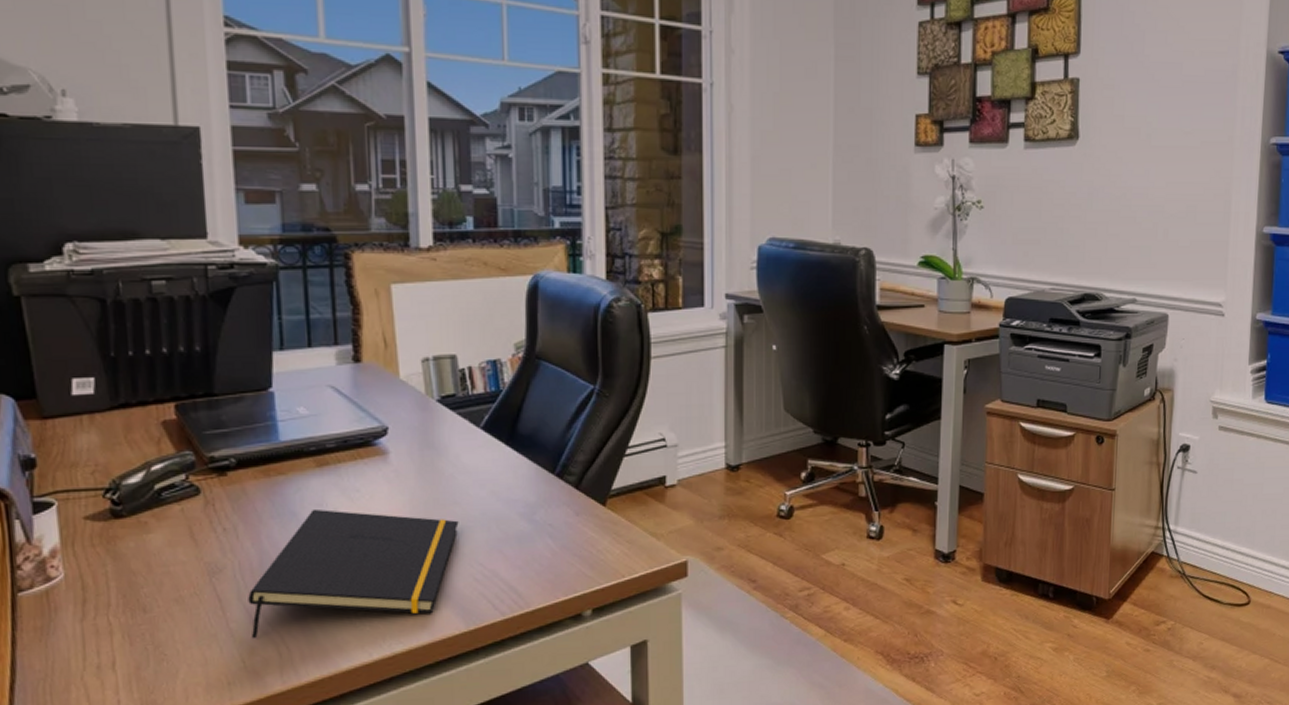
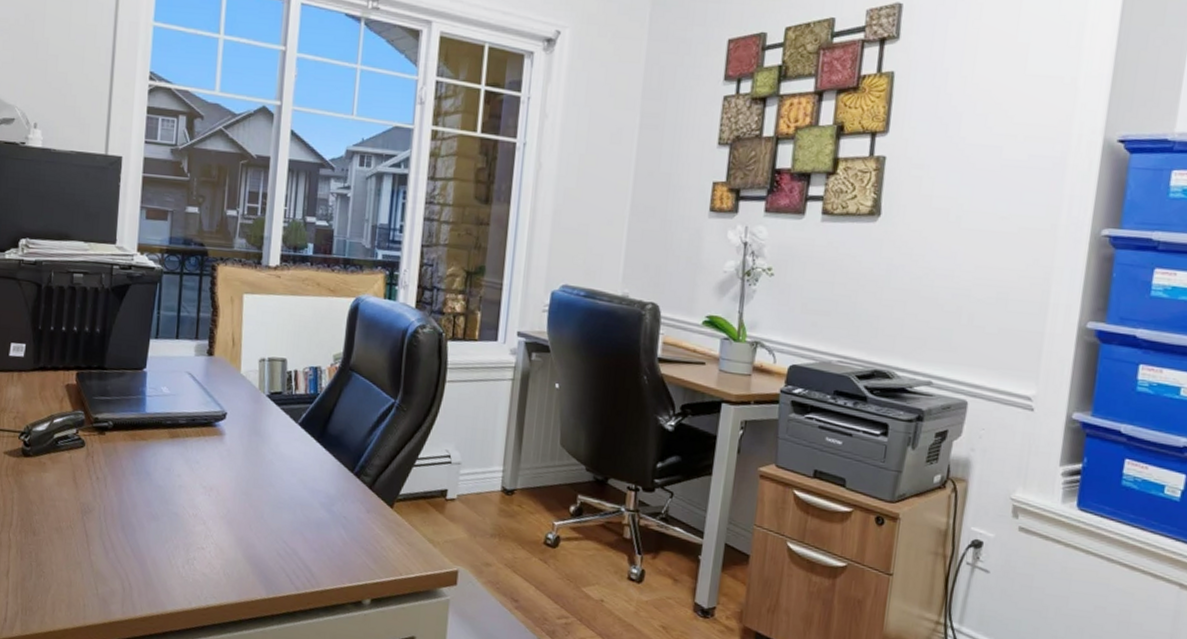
notepad: present [248,508,459,638] -> none [104,472,272,577]

